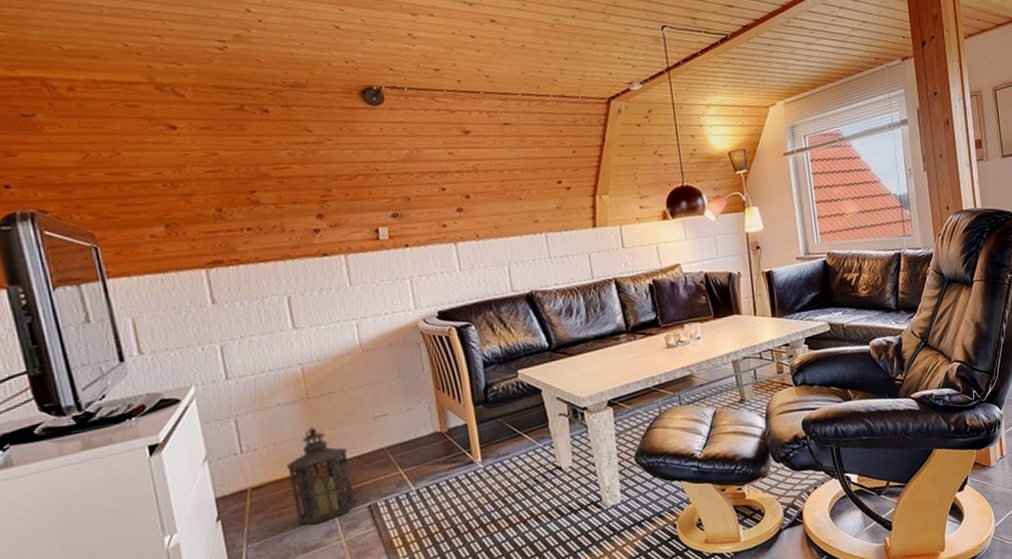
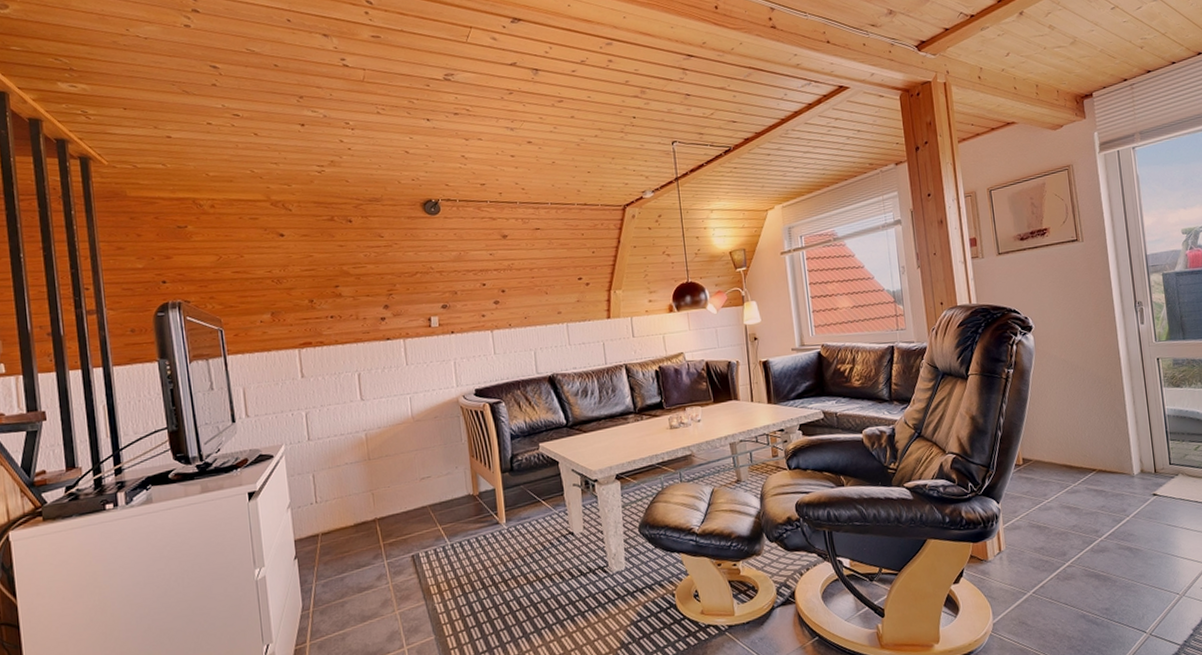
lantern: present [287,427,357,525] -> none [350,484,403,569]

